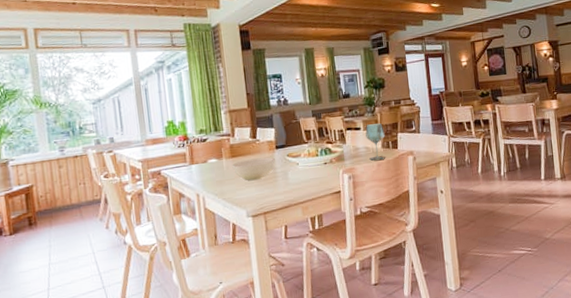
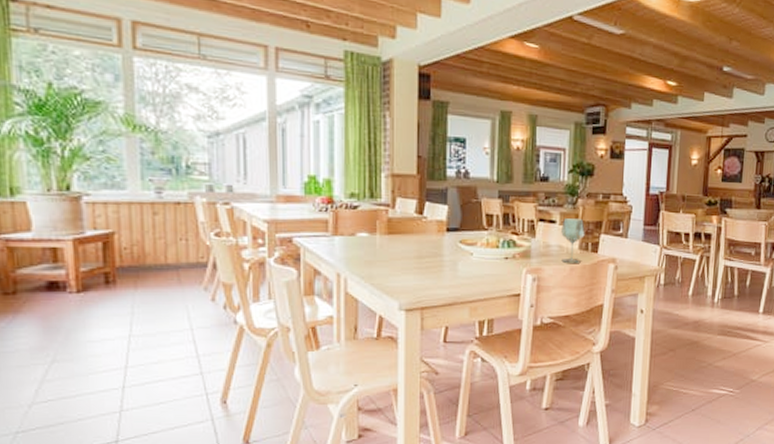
bowl: present [232,157,275,180] -> none [387,239,444,266]

